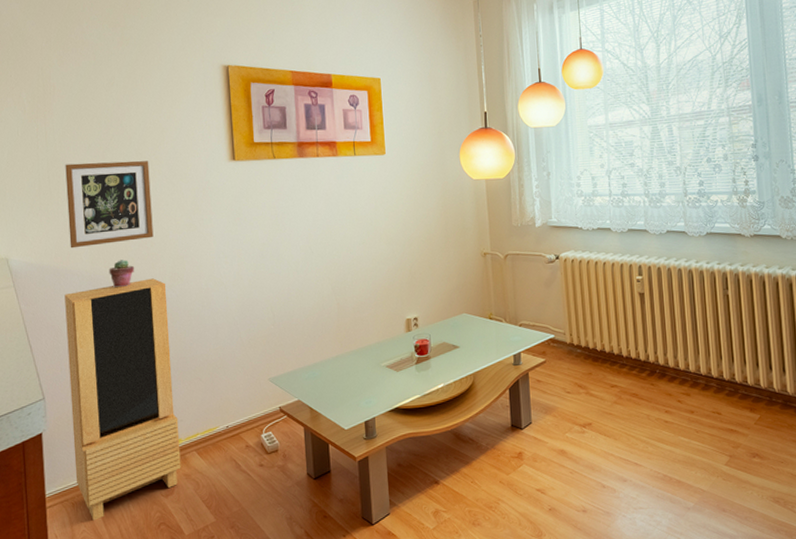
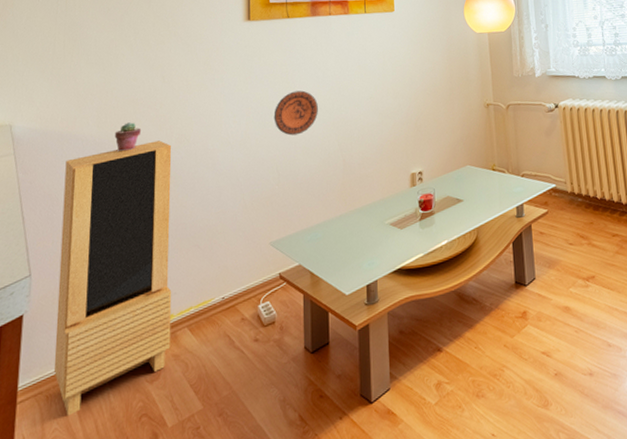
picture frame: present [65,160,154,249] -> none [77,23,166,113]
decorative plate: none [265,233,310,278] -> present [274,90,318,136]

